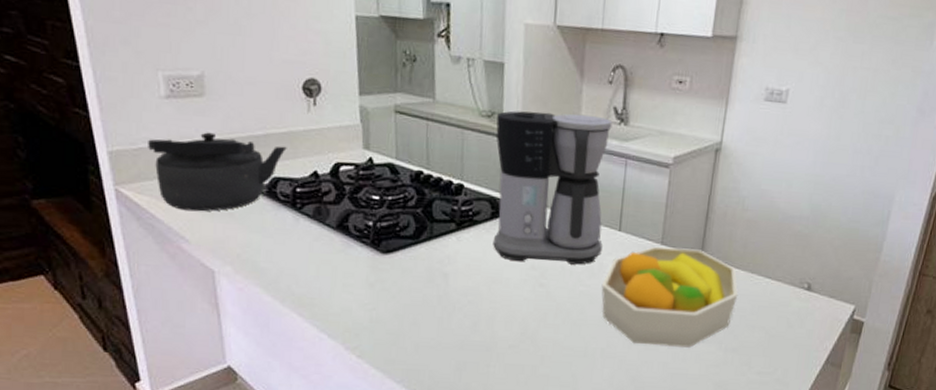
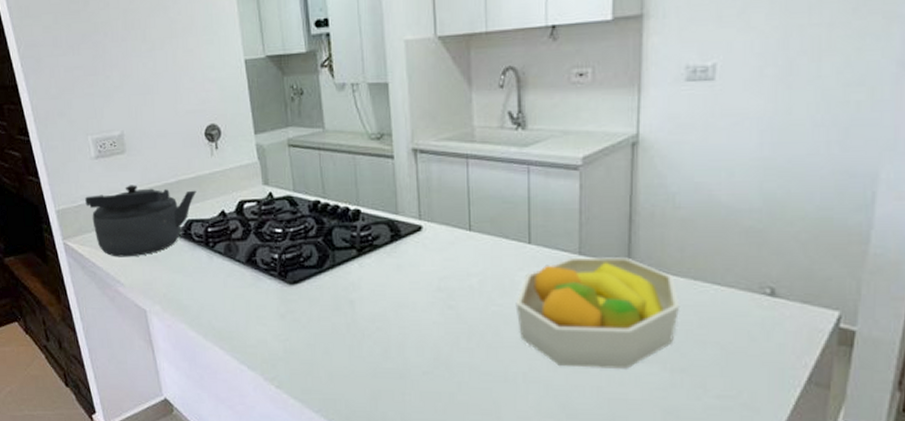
coffee maker: present [493,110,613,265] -> none [386,123,512,284]

